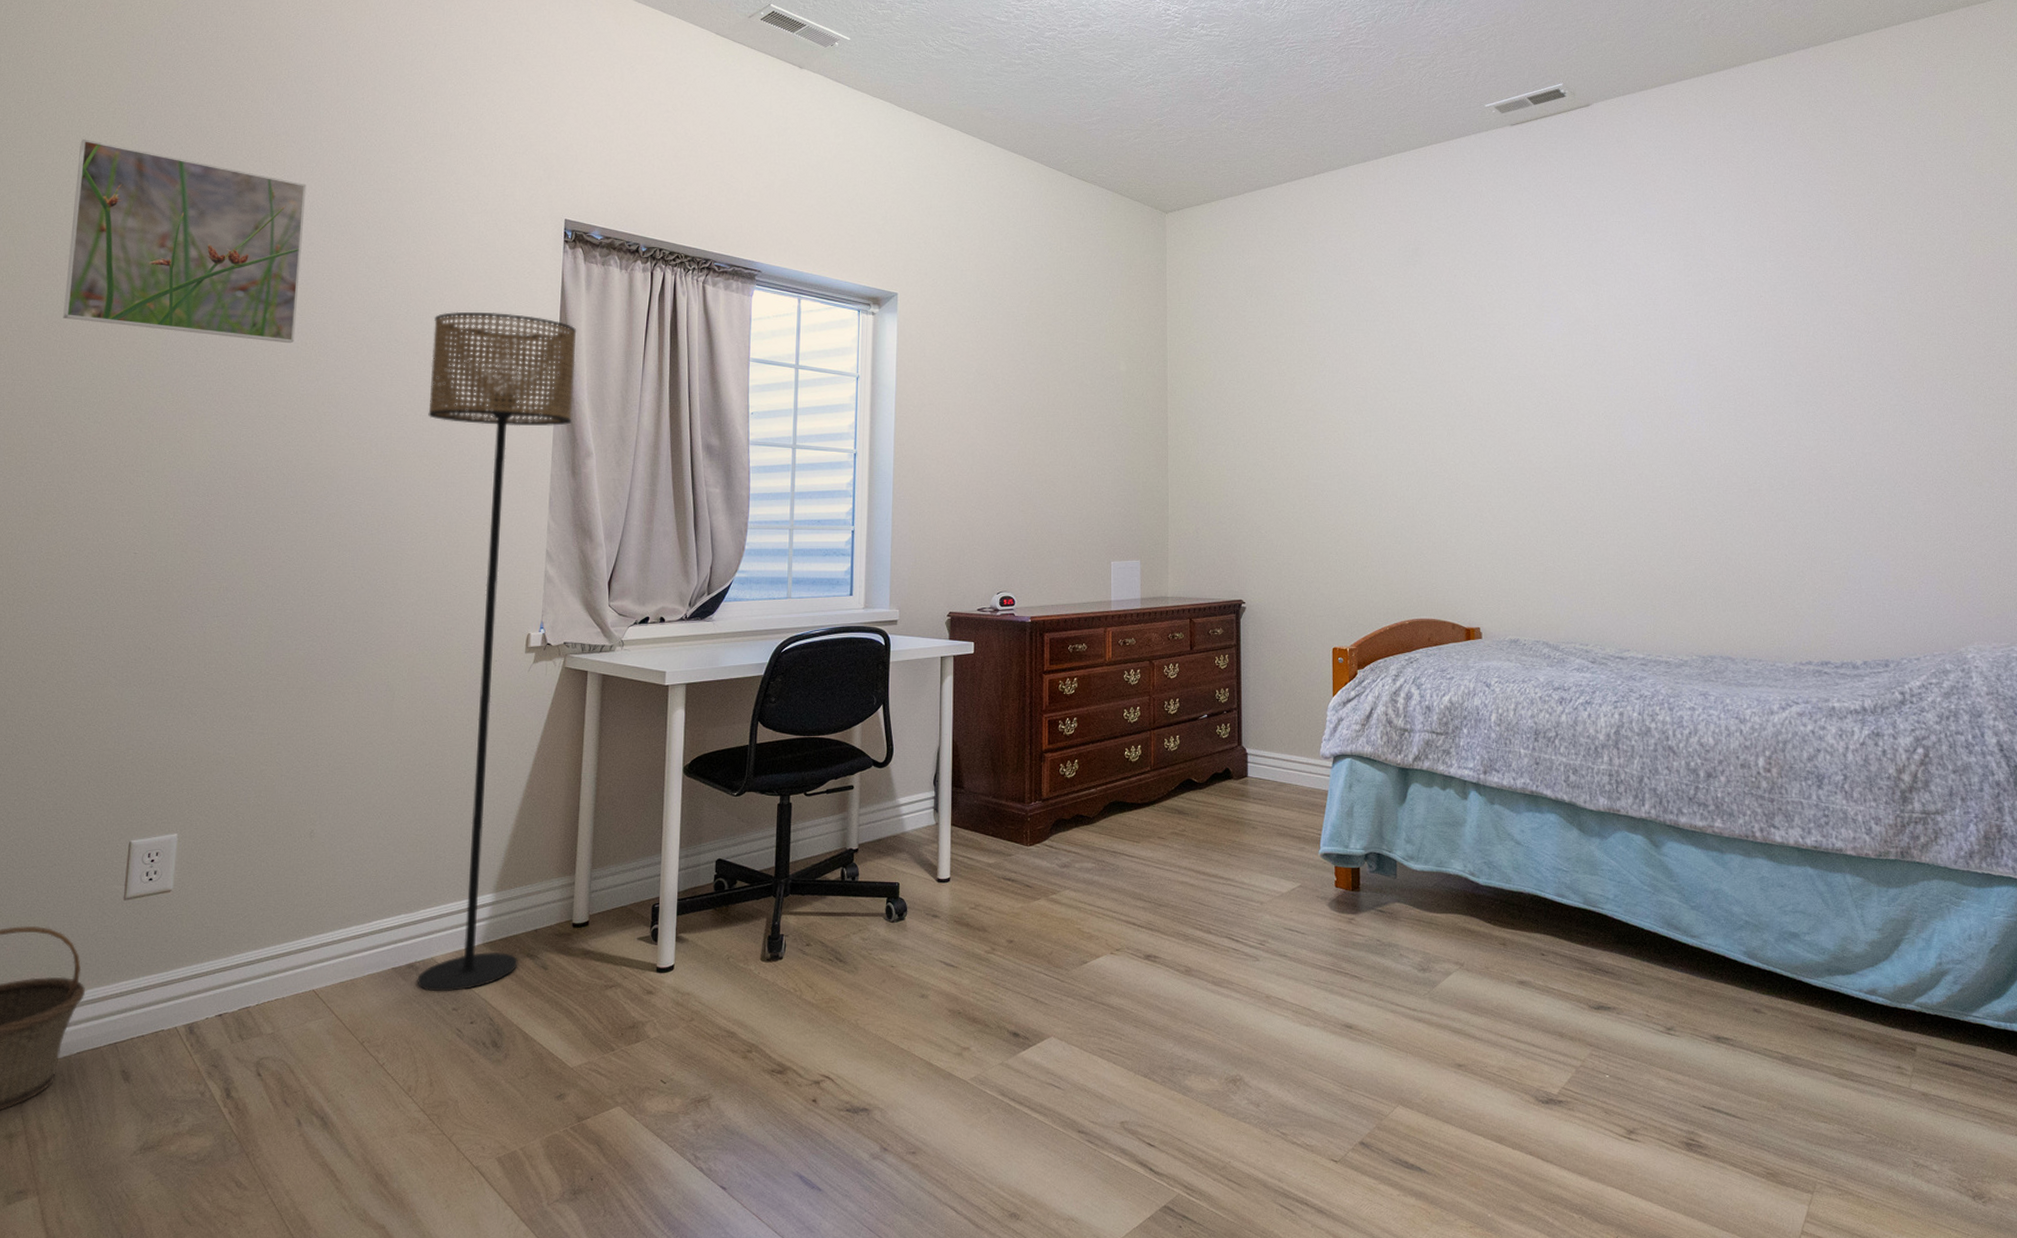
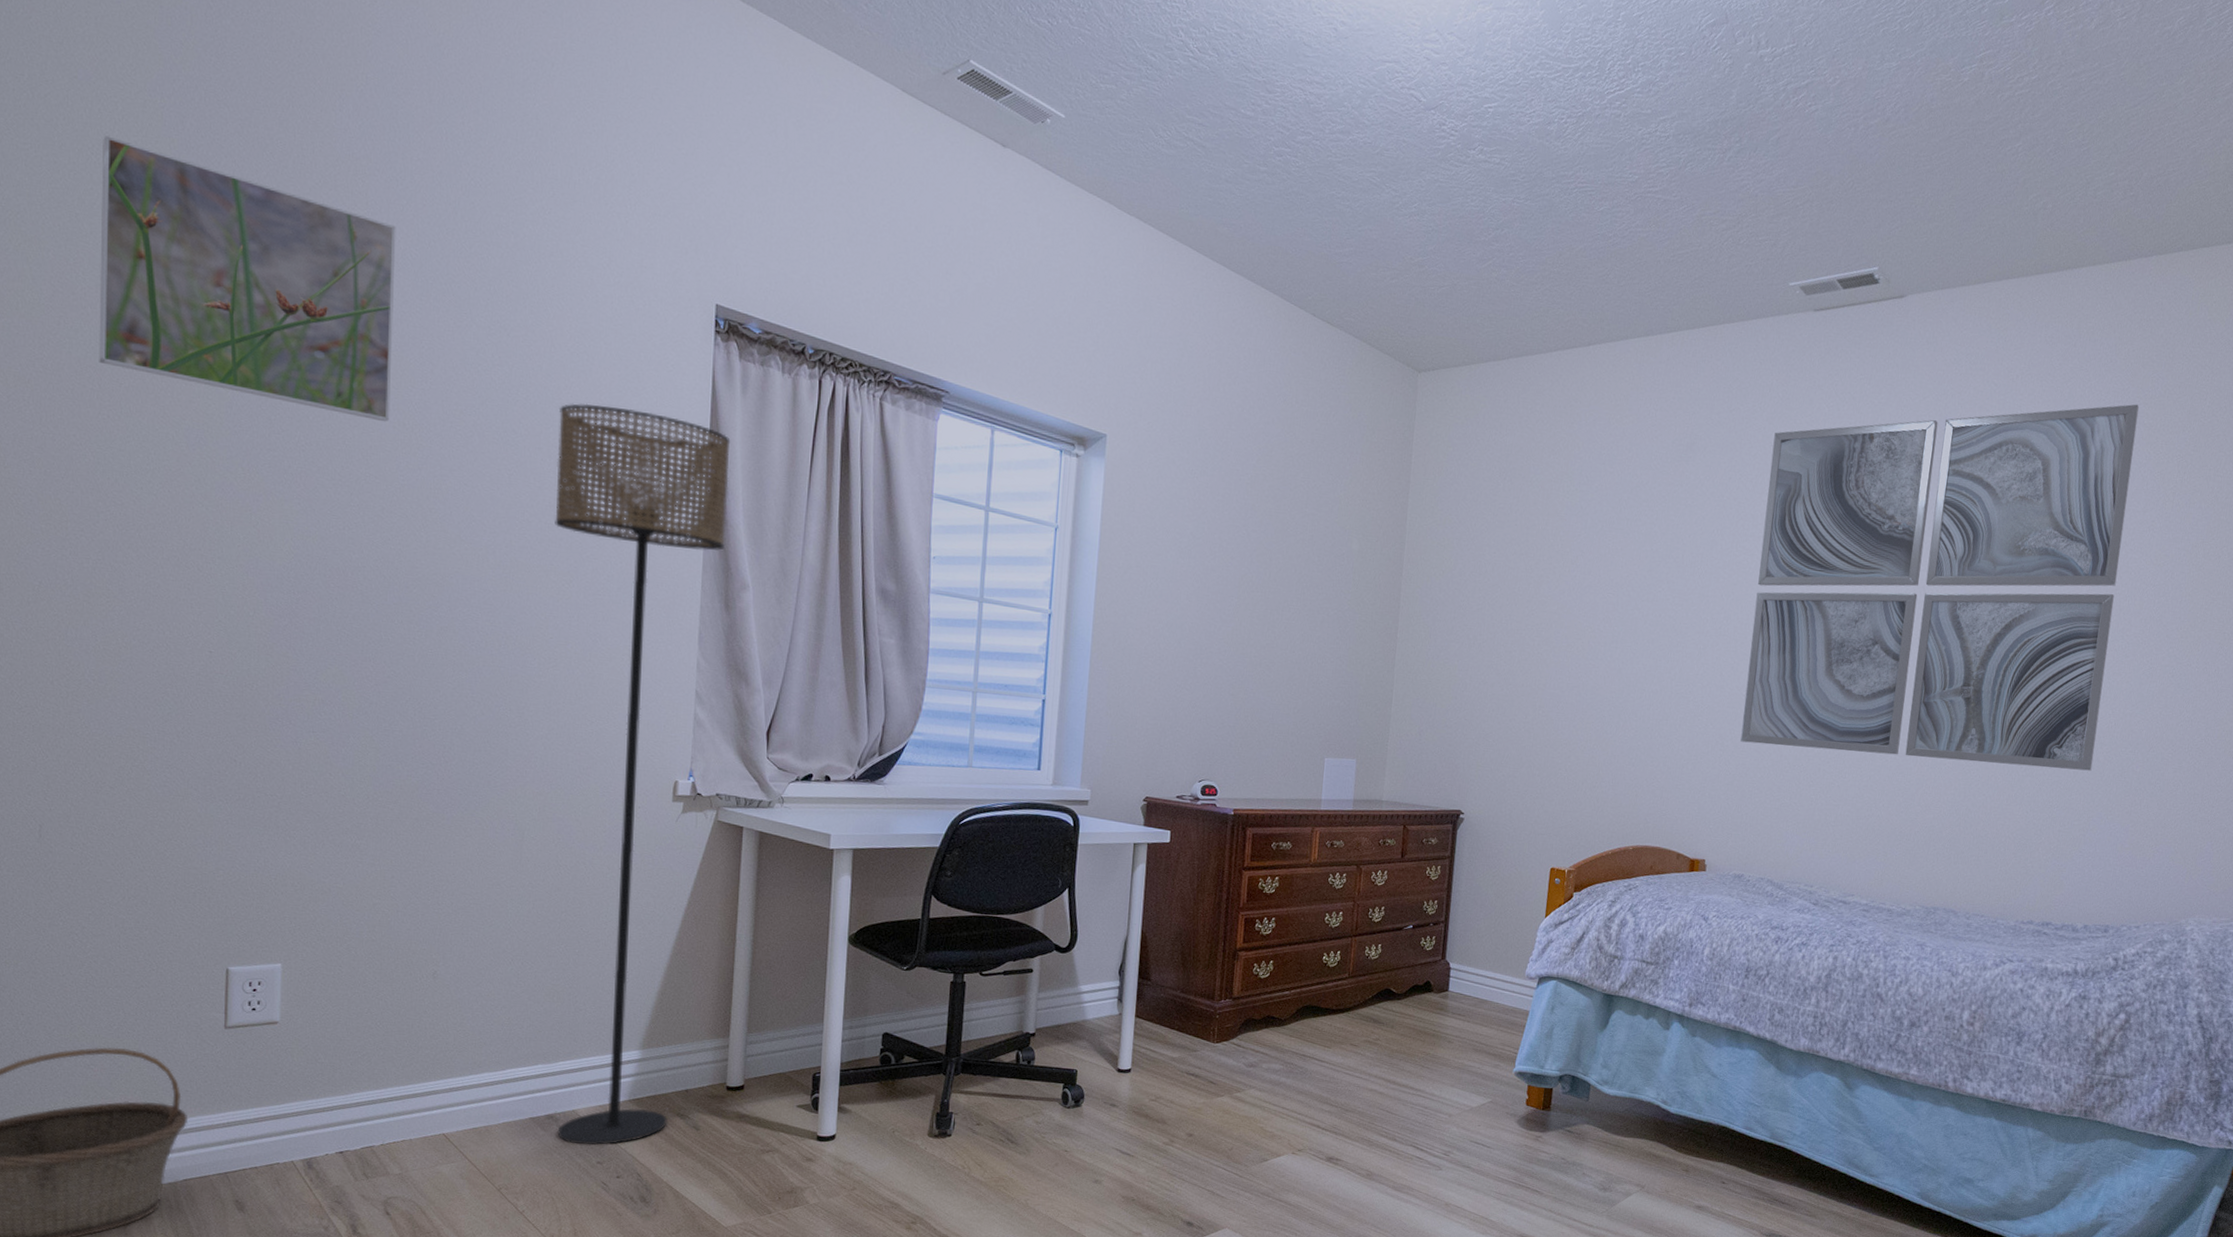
wall art: none [1490,174,1842,513] -> present [1740,404,2140,771]

